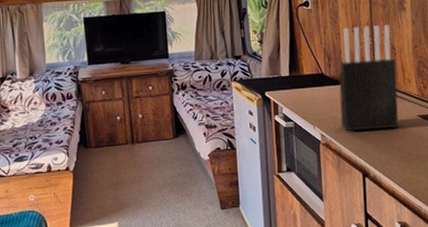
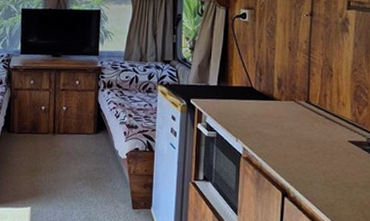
knife block: present [338,25,399,132] -> none [265,43,332,152]

